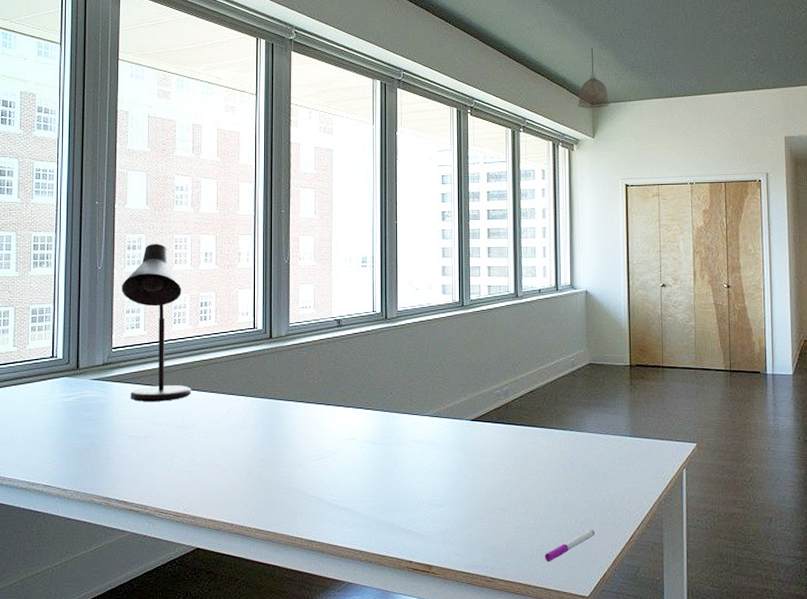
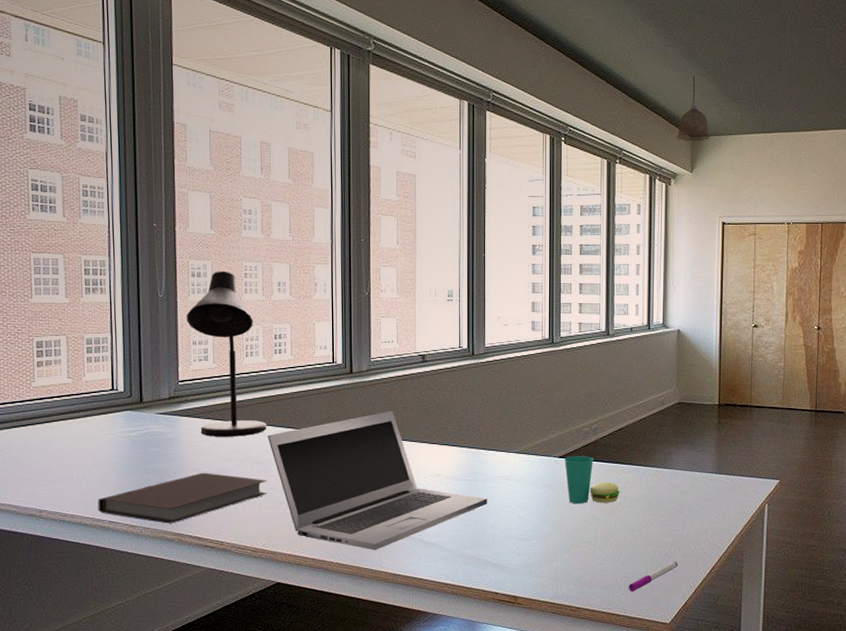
notebook: none [33,436,190,488] -> present [97,472,267,524]
laptop: none [191,375,401,516] -> present [267,411,488,551]
cup: none [476,419,533,468] -> present [564,456,620,503]

